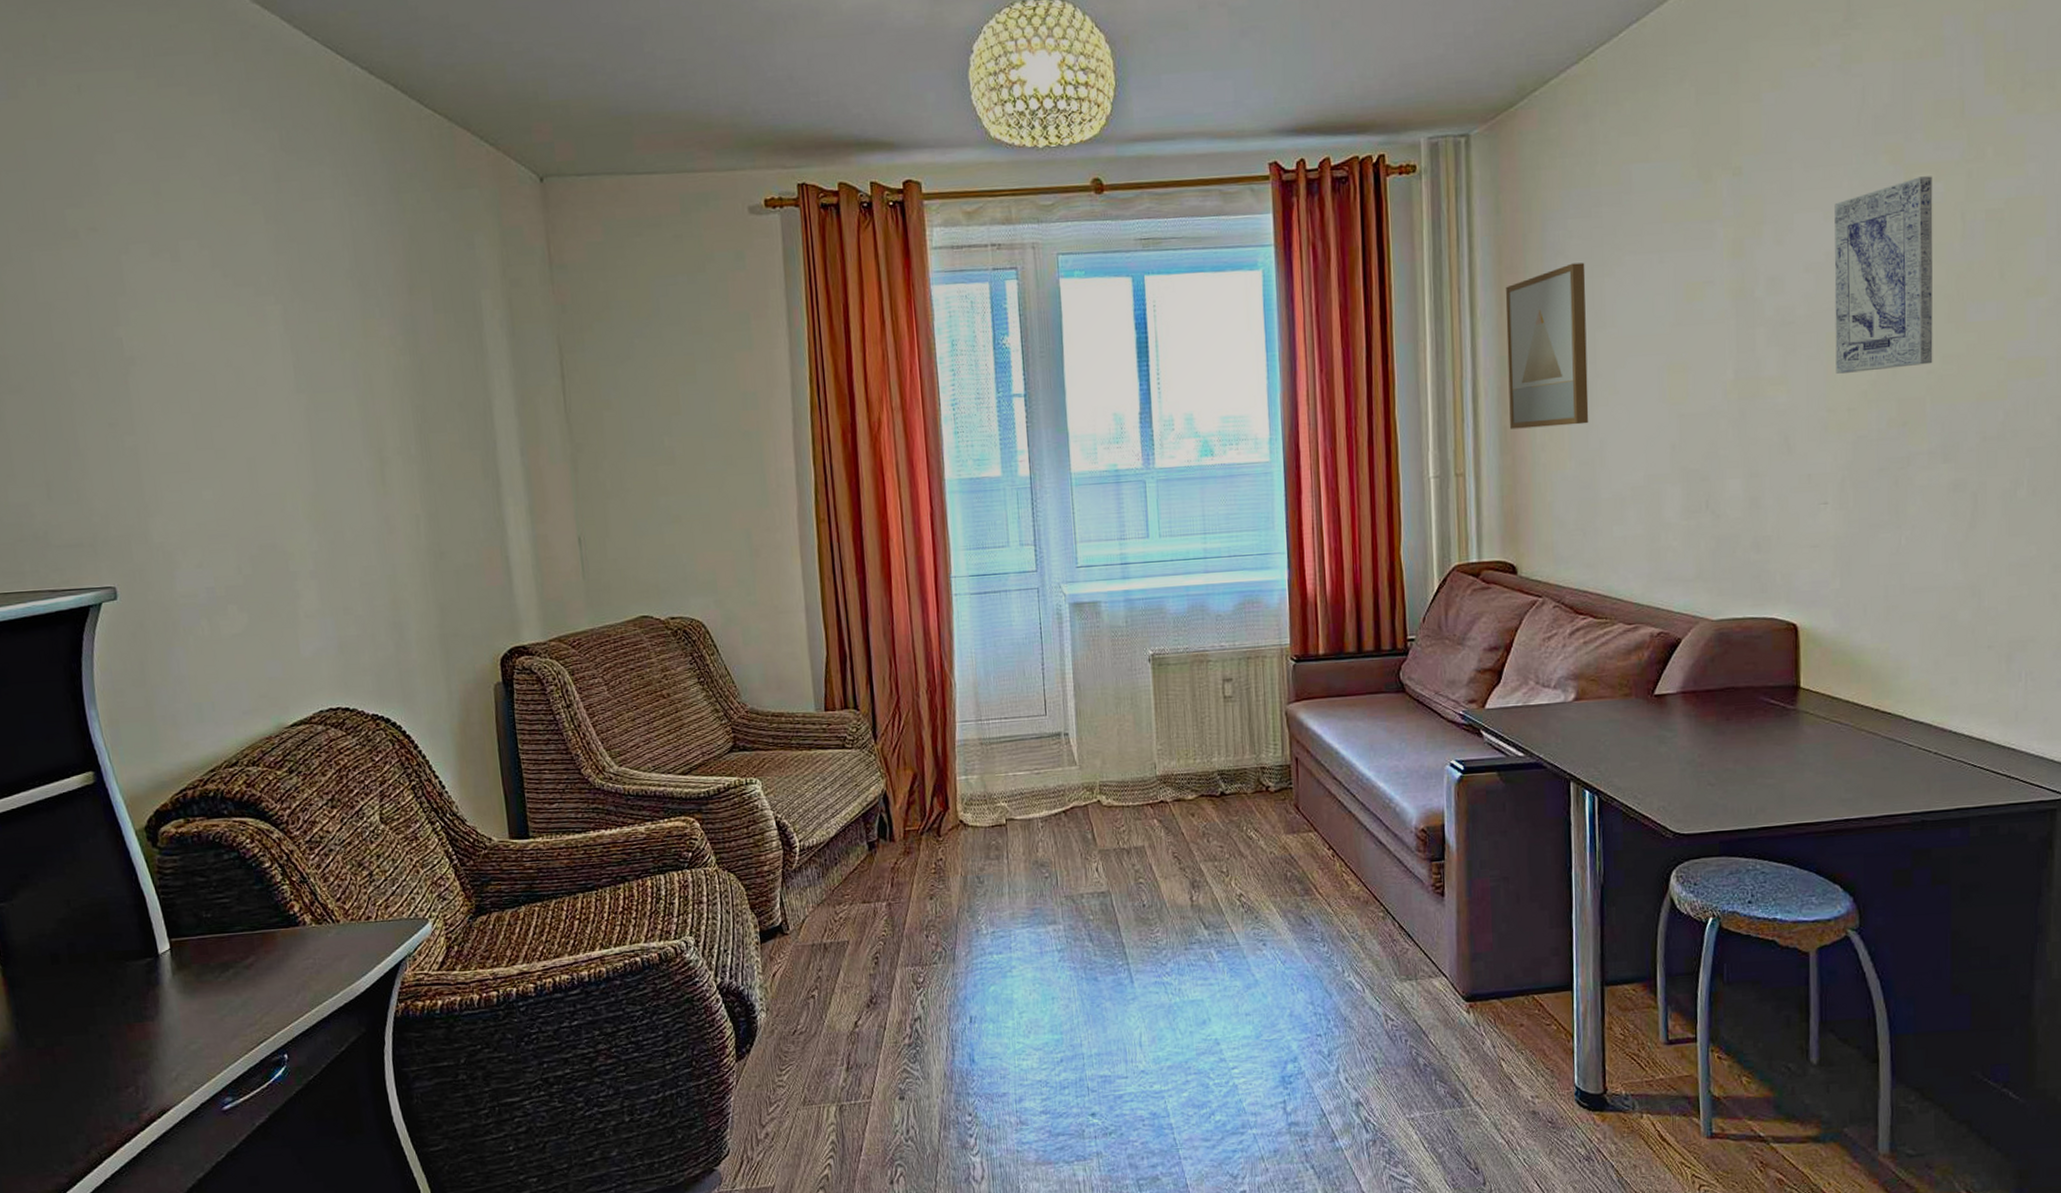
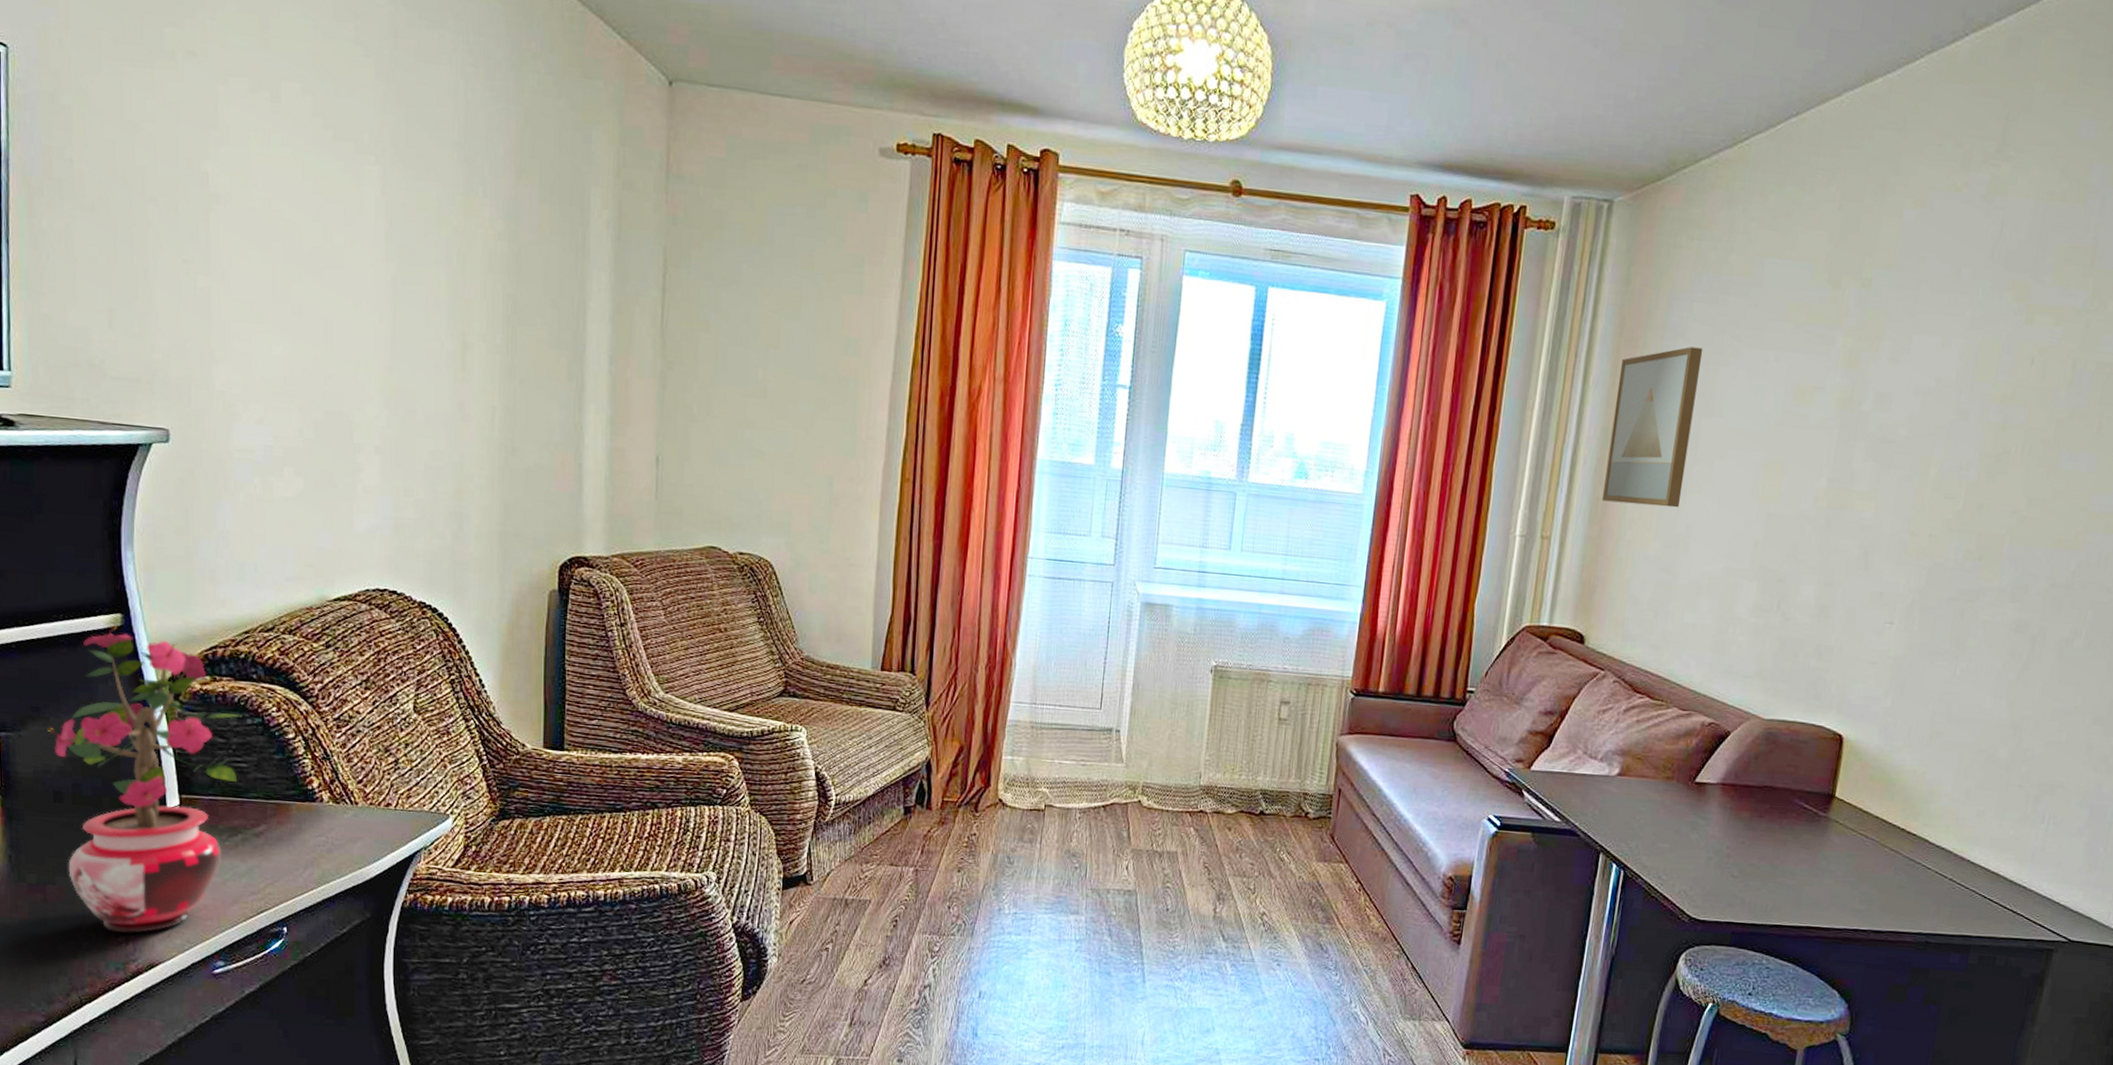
potted plant: none [36,781,223,1084] -> present [46,622,242,934]
wall art: present [1834,176,1933,374] -> none [1925,318,2053,504]

